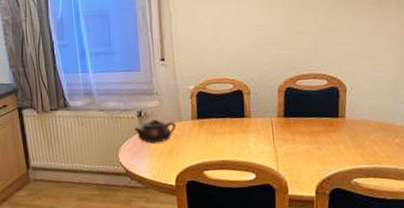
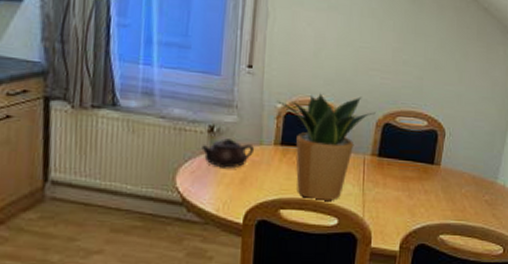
potted plant: none [188,68,277,161] -> present [276,93,376,202]

